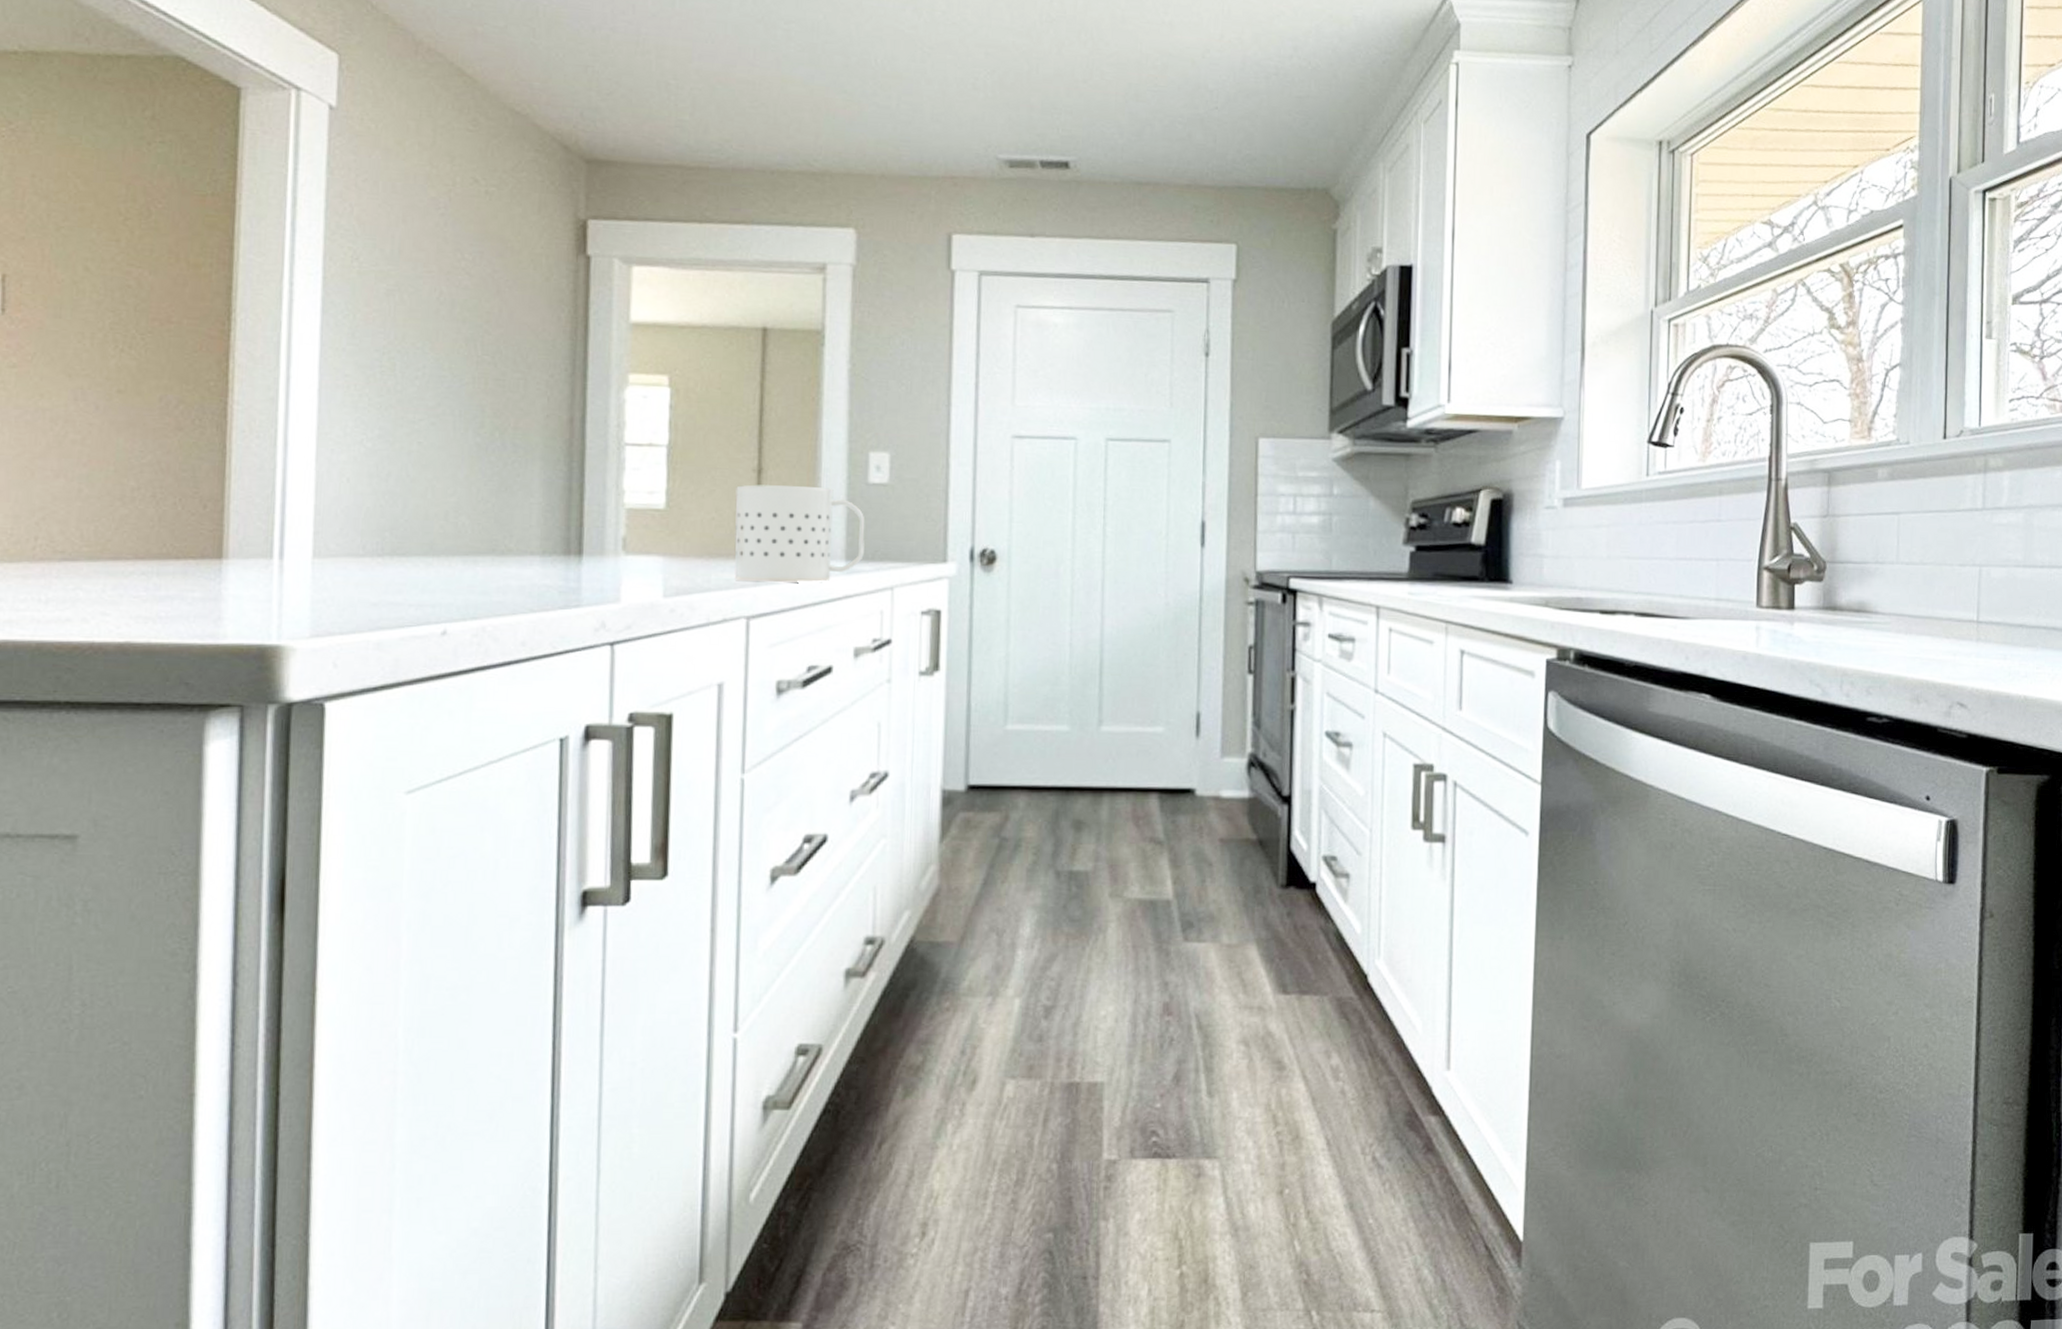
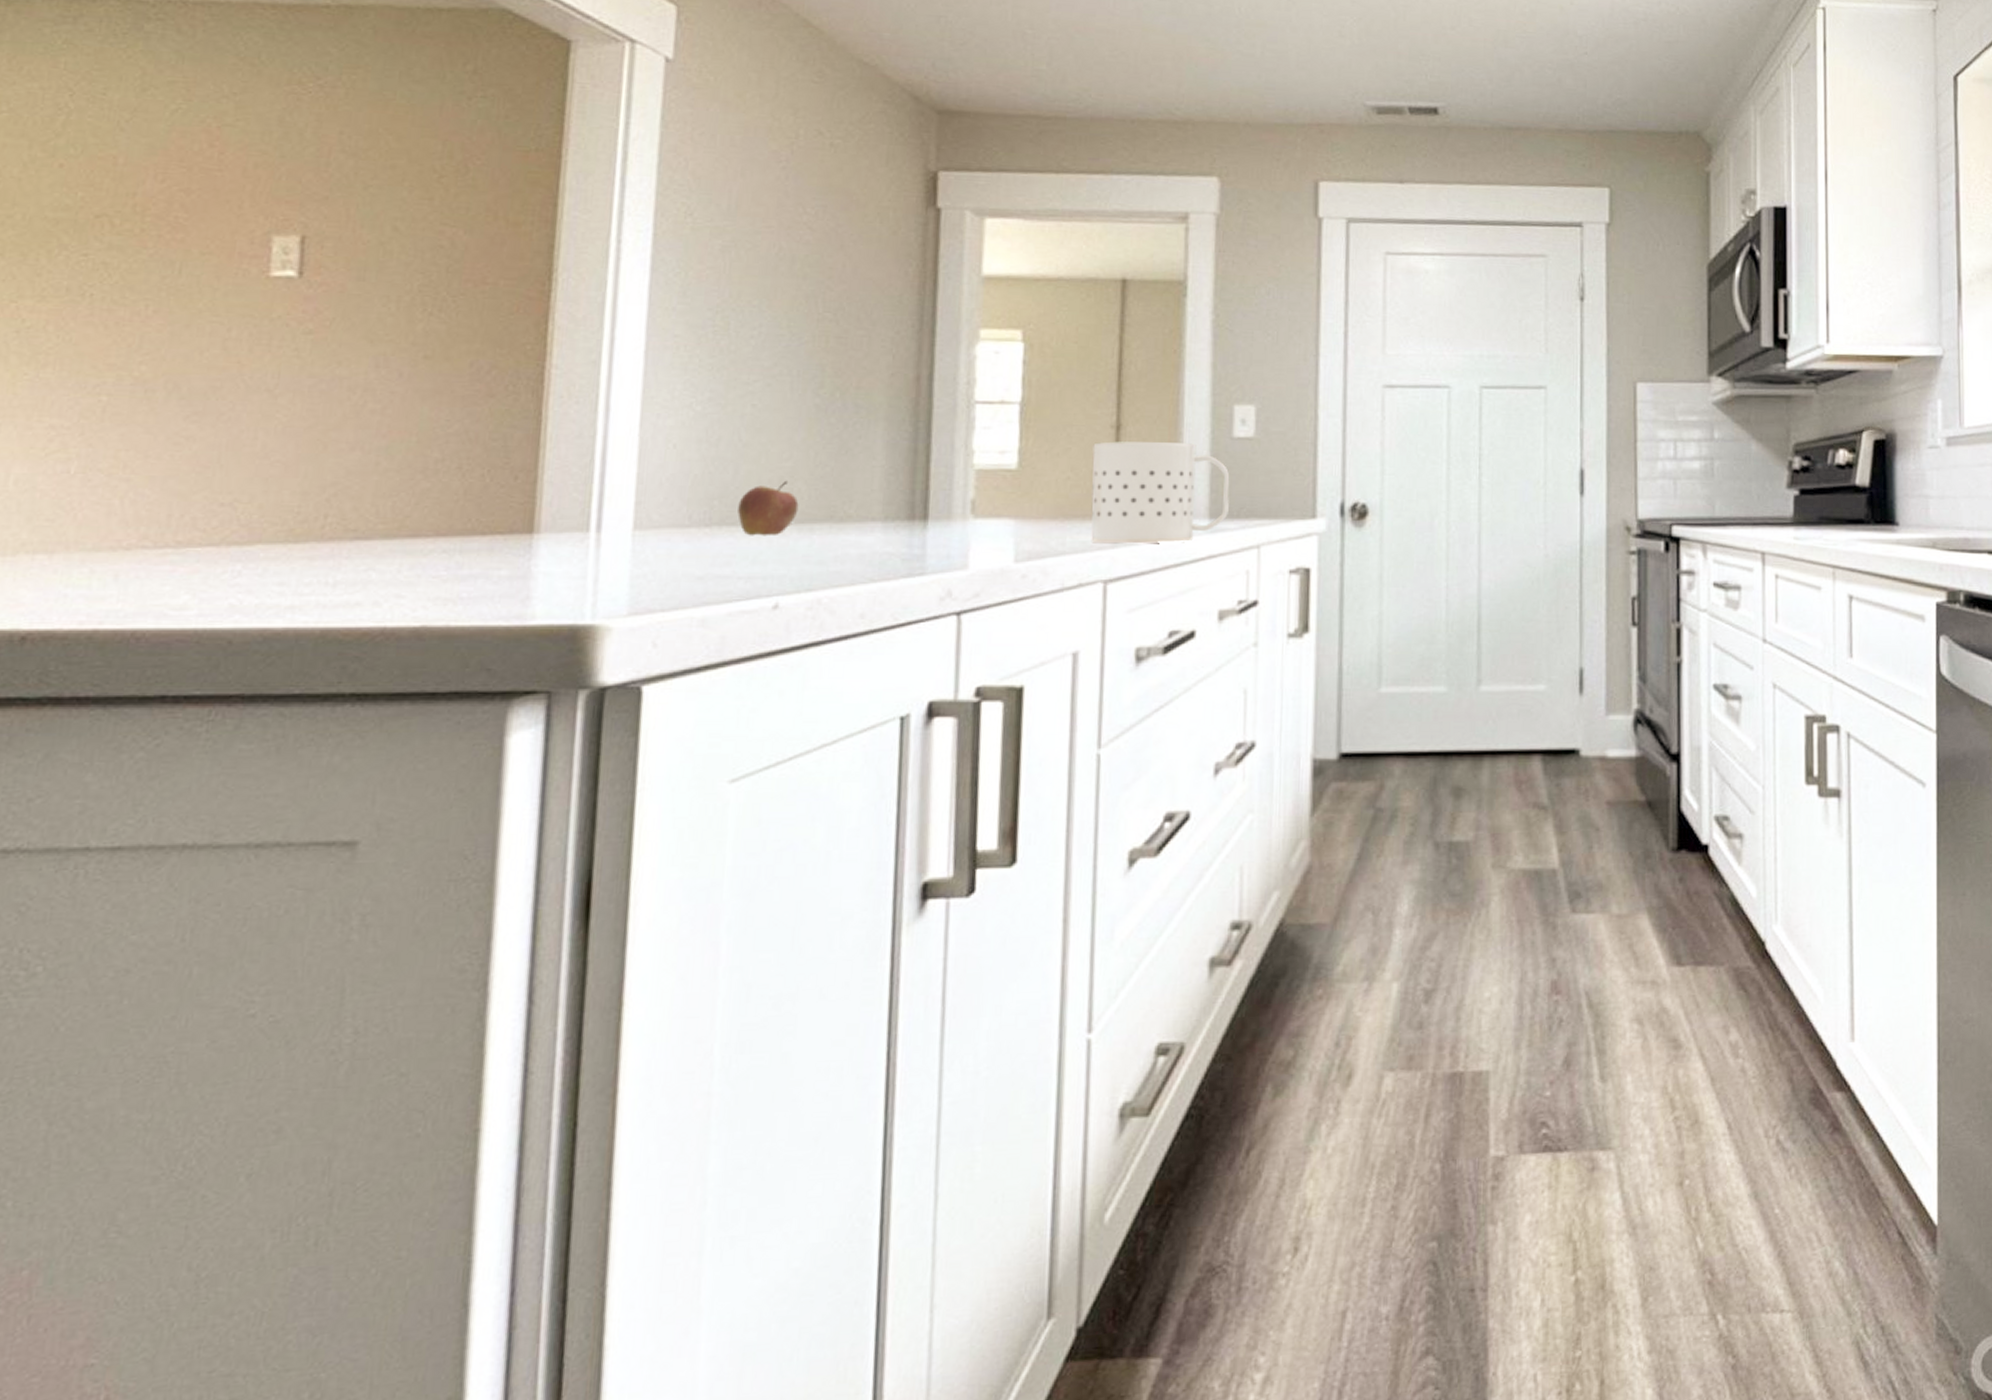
fruit: none [407,514,463,567] -> present [737,480,799,536]

